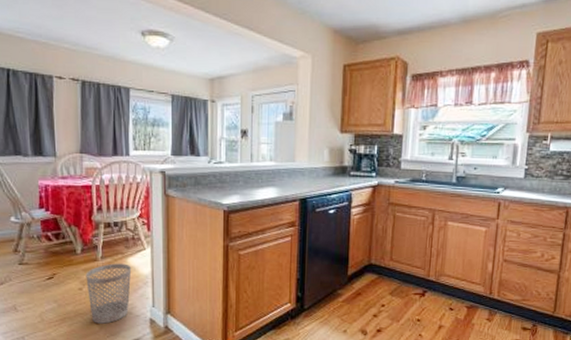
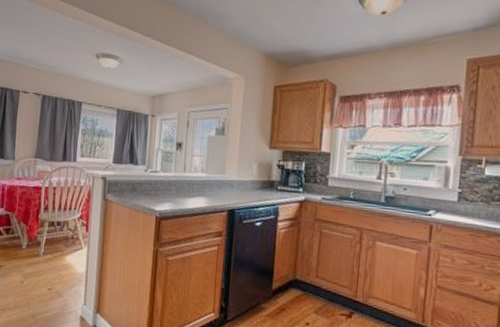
wastebasket: present [86,263,132,324] -> none [27,260,69,318]

